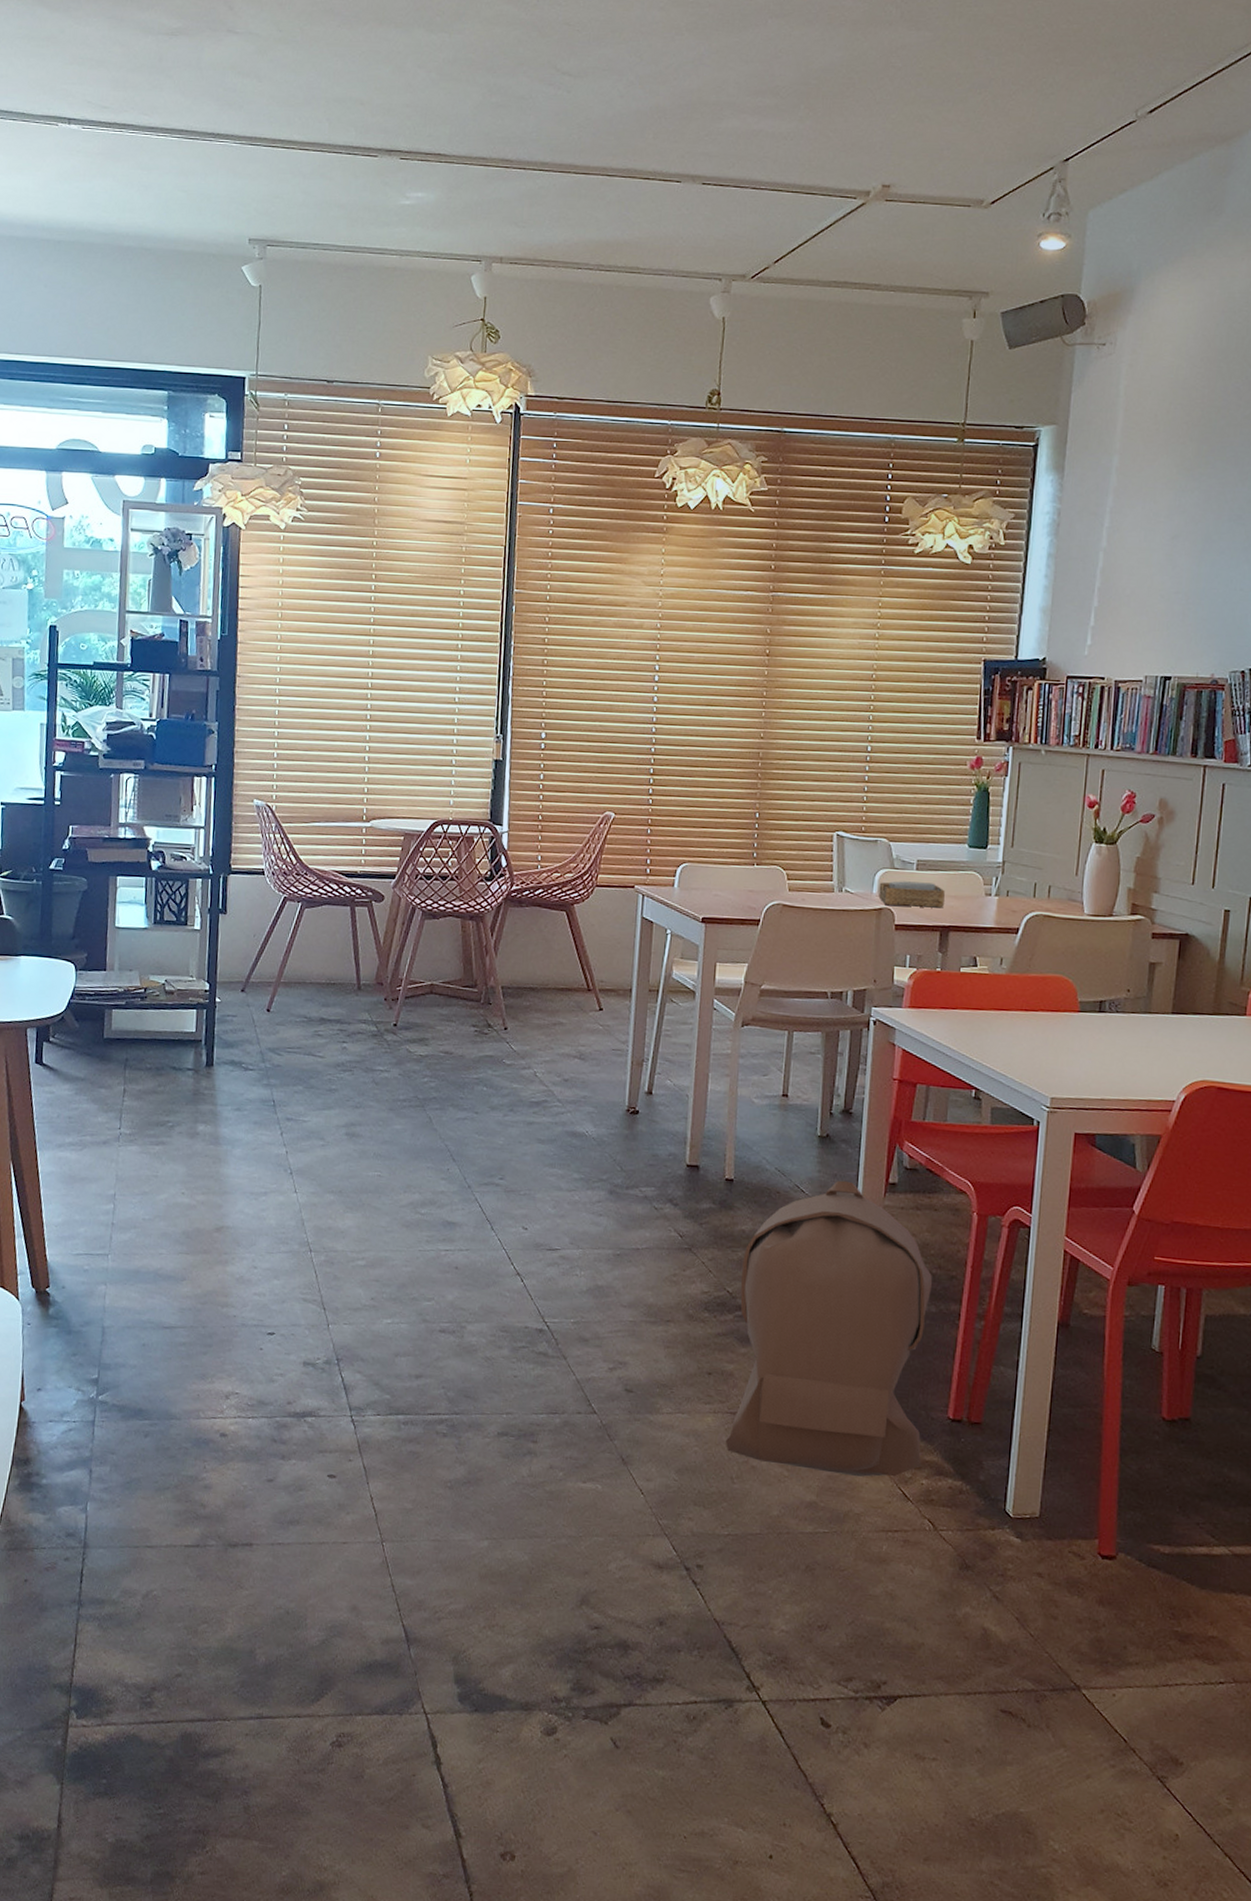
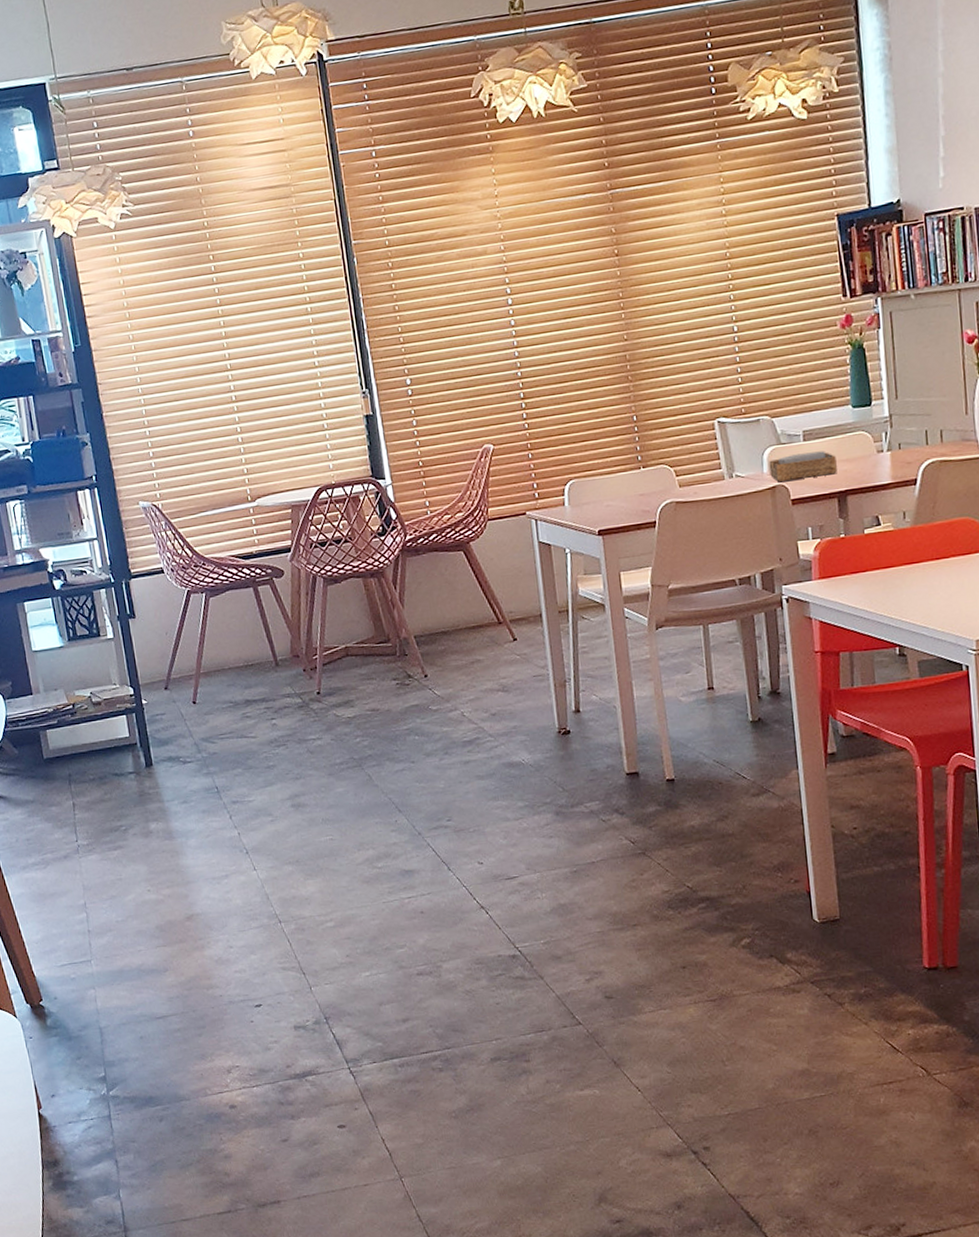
backpack: present [725,1180,933,1477] -> none [697,759,905,1041]

